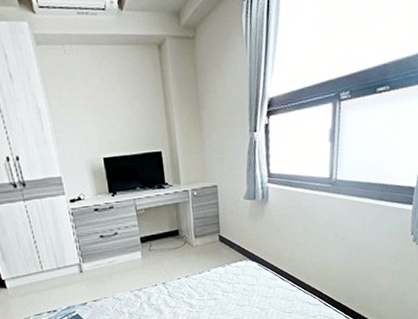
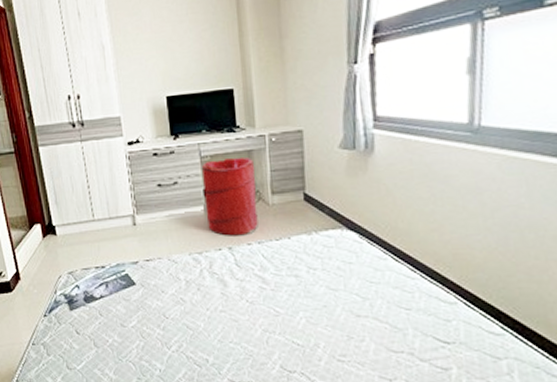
laundry hamper: none [138,208,186,274] -> present [202,156,258,236]

